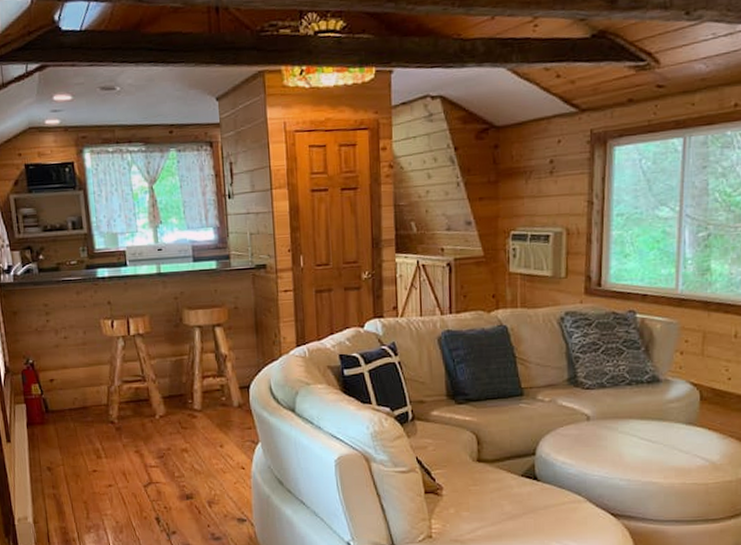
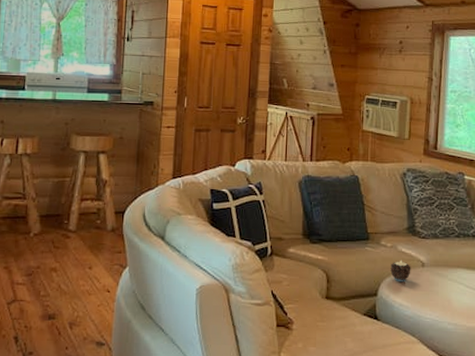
candle: none [549,416,574,438] -> present [390,261,411,281]

